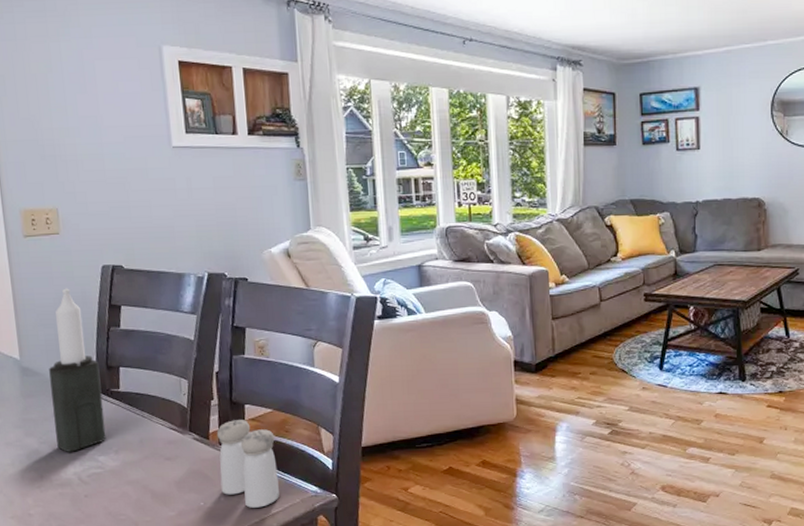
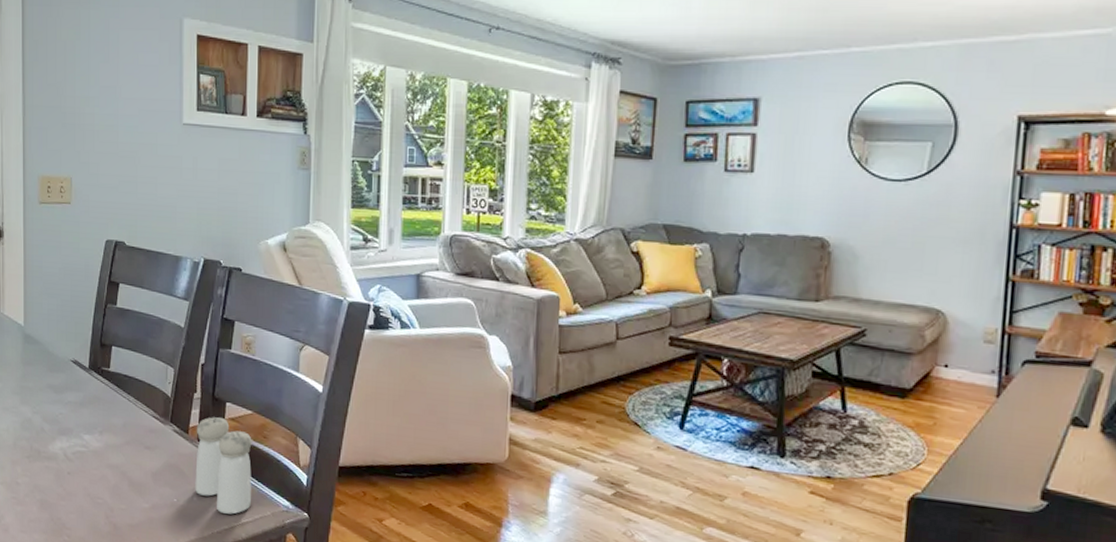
candle: present [49,288,106,452] -> none [48,259,93,427]

